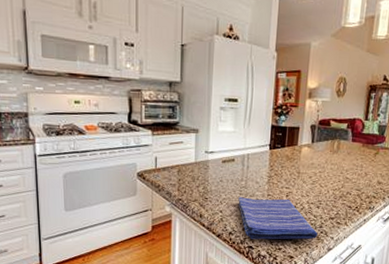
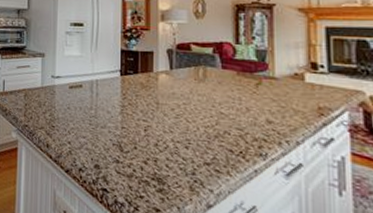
dish towel: present [238,197,318,240] -> none [88,127,190,189]

